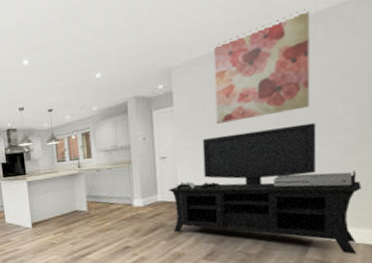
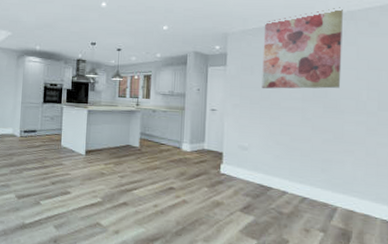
media console: present [169,122,362,255] -> none [215,99,381,228]

